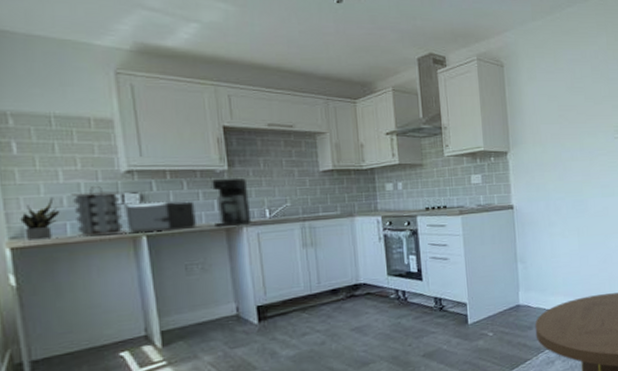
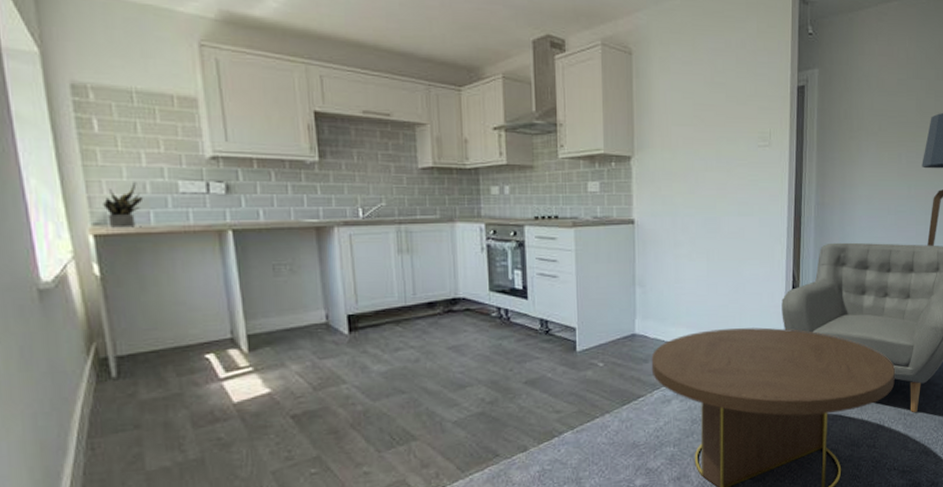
spice rack: present [71,185,127,237] -> none [154,171,212,229]
toaster: present [125,200,196,234] -> none [210,193,284,228]
coffee maker: present [212,177,252,228] -> none [301,170,344,226]

